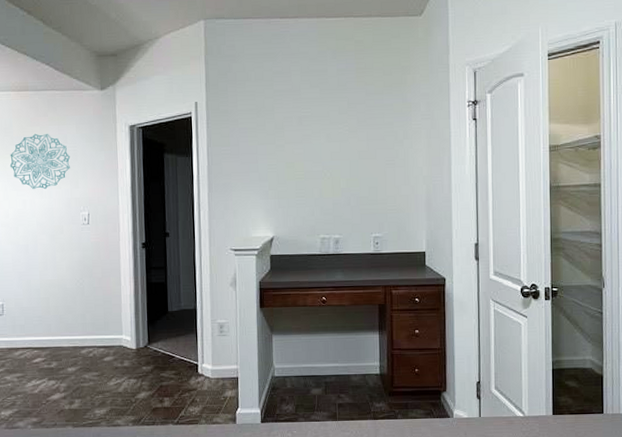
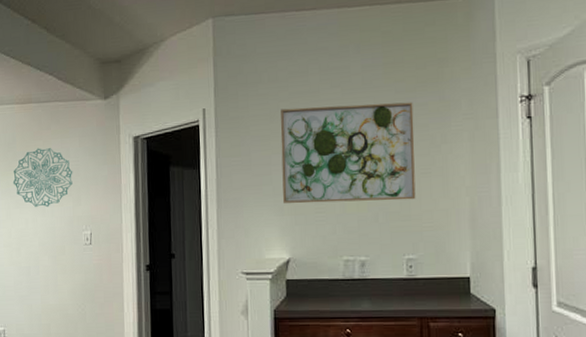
wall art: none [266,103,382,189] -> present [280,102,416,204]

